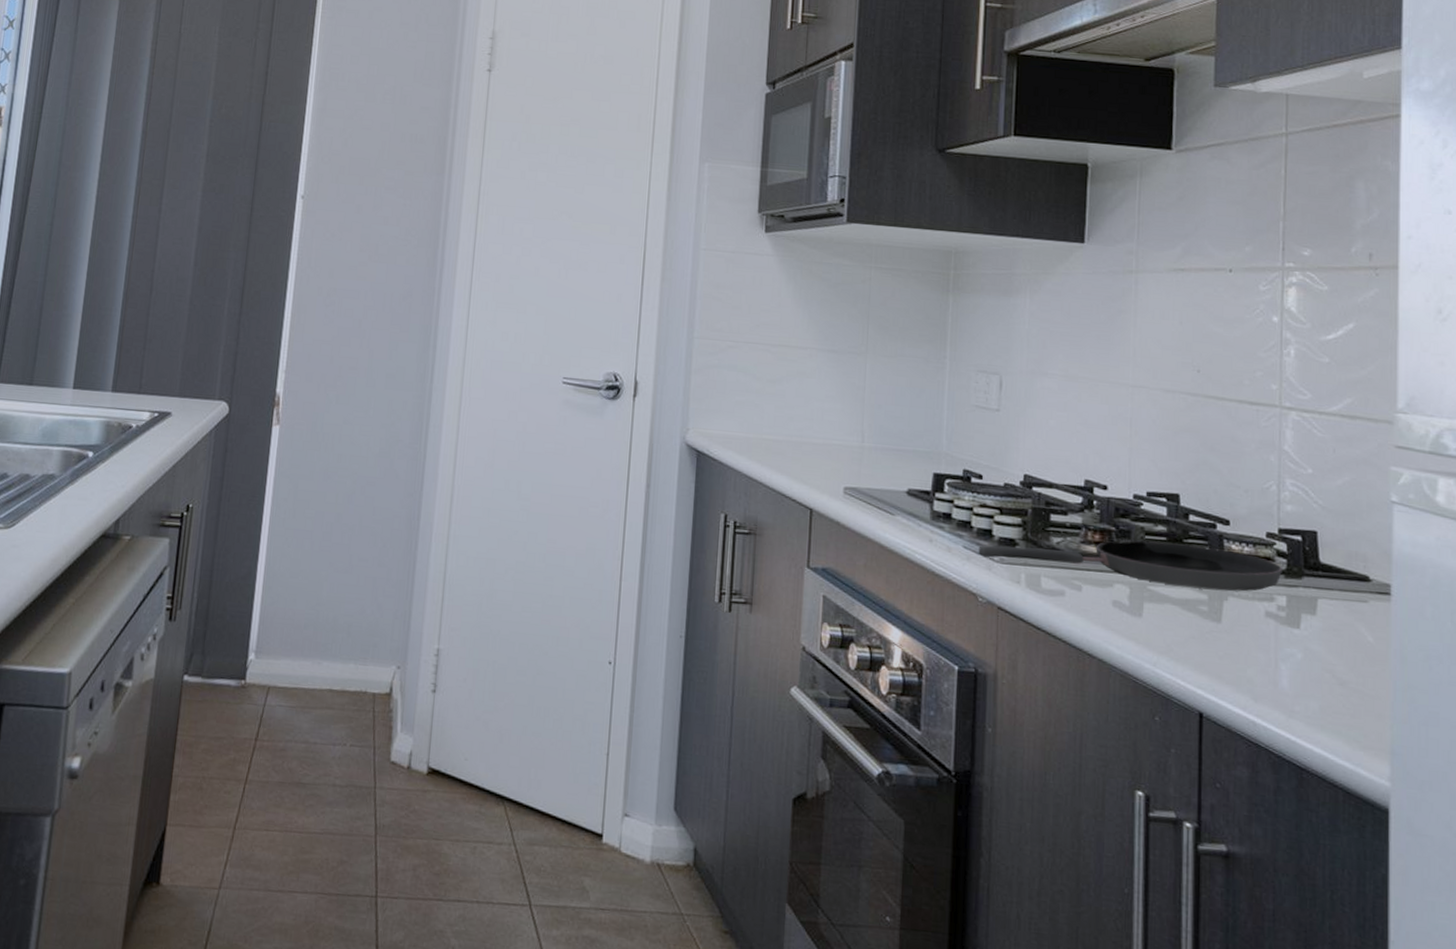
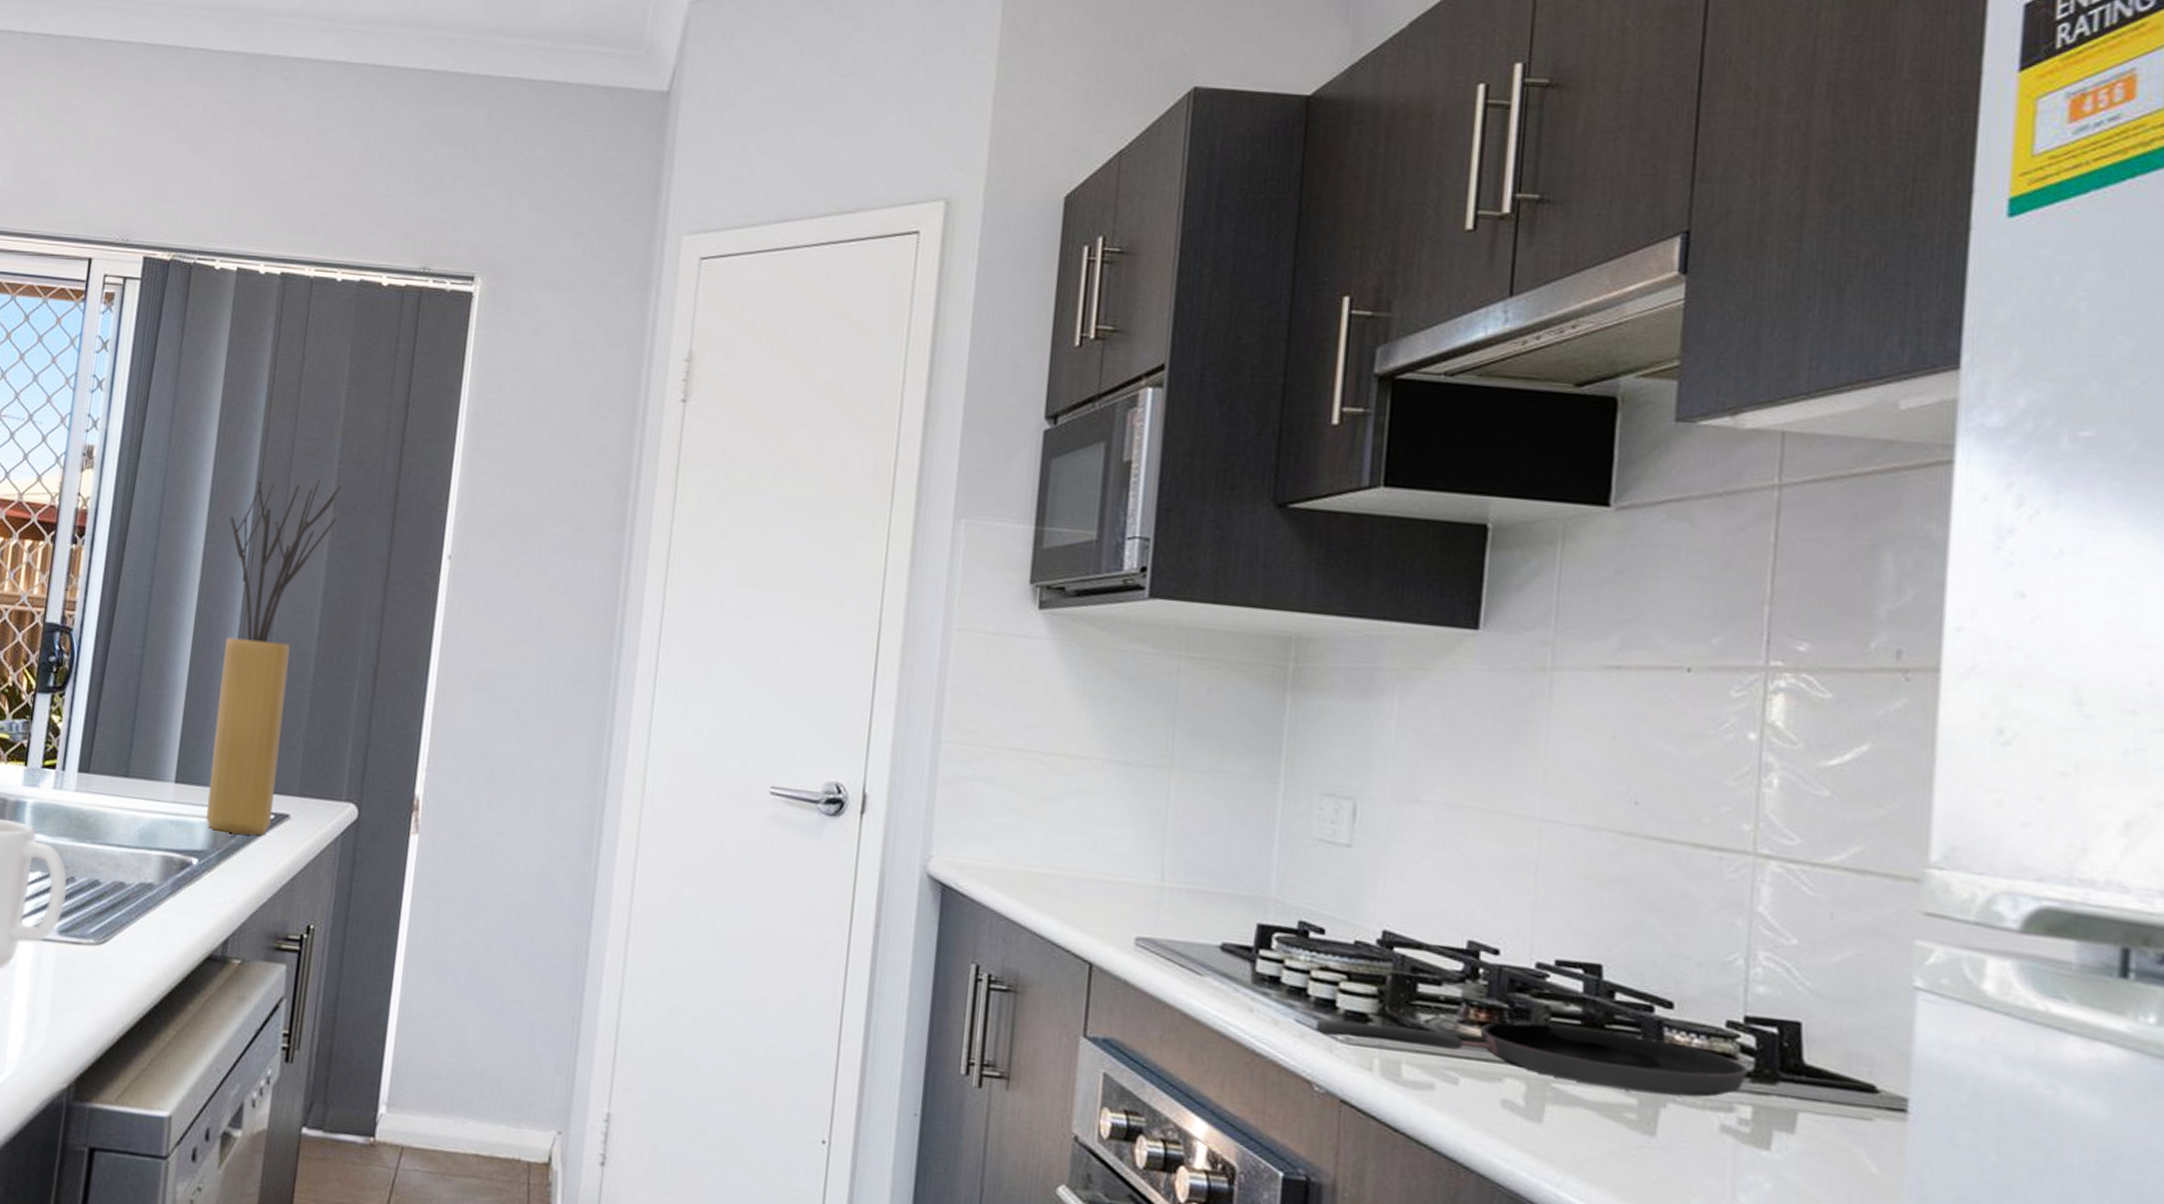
vase: none [100,134,213,431] -> present [206,479,342,836]

